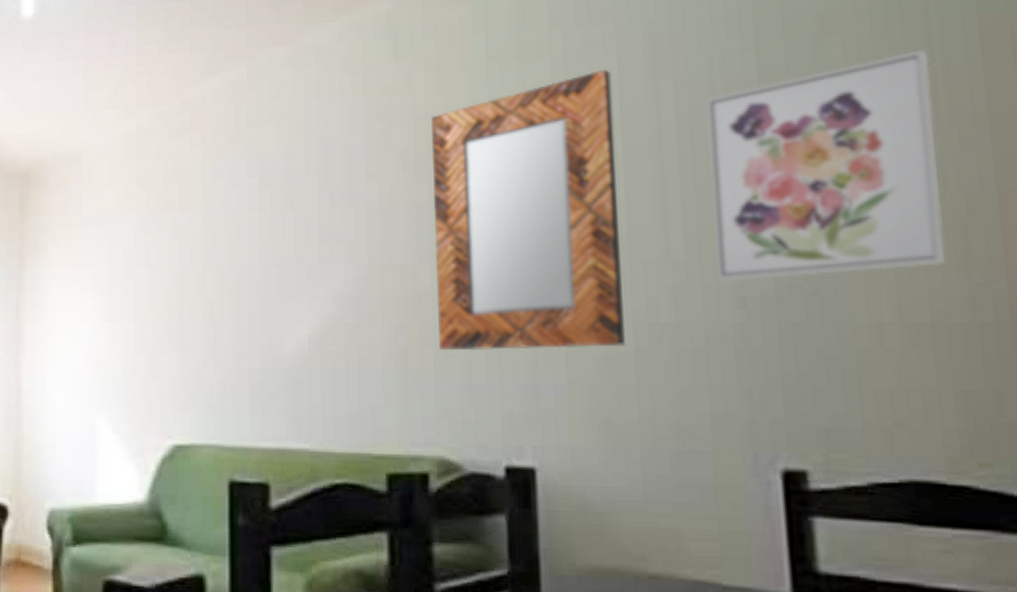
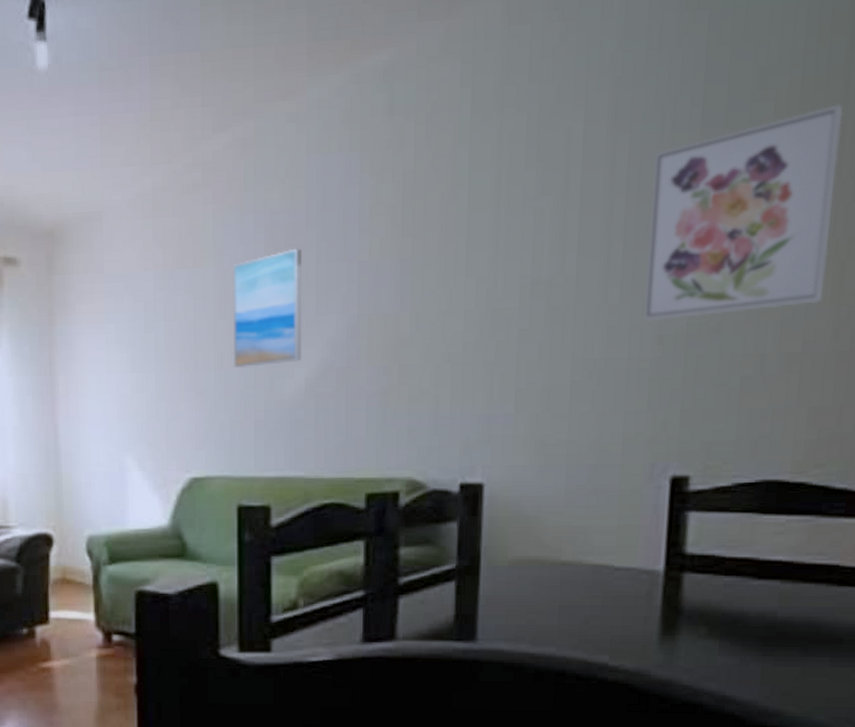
wall art: none [223,193,305,321] -> present [232,248,303,368]
home mirror: present [431,69,625,351] -> none [414,123,578,389]

